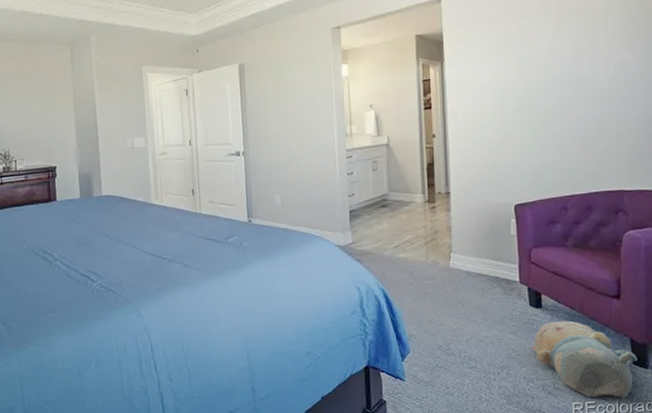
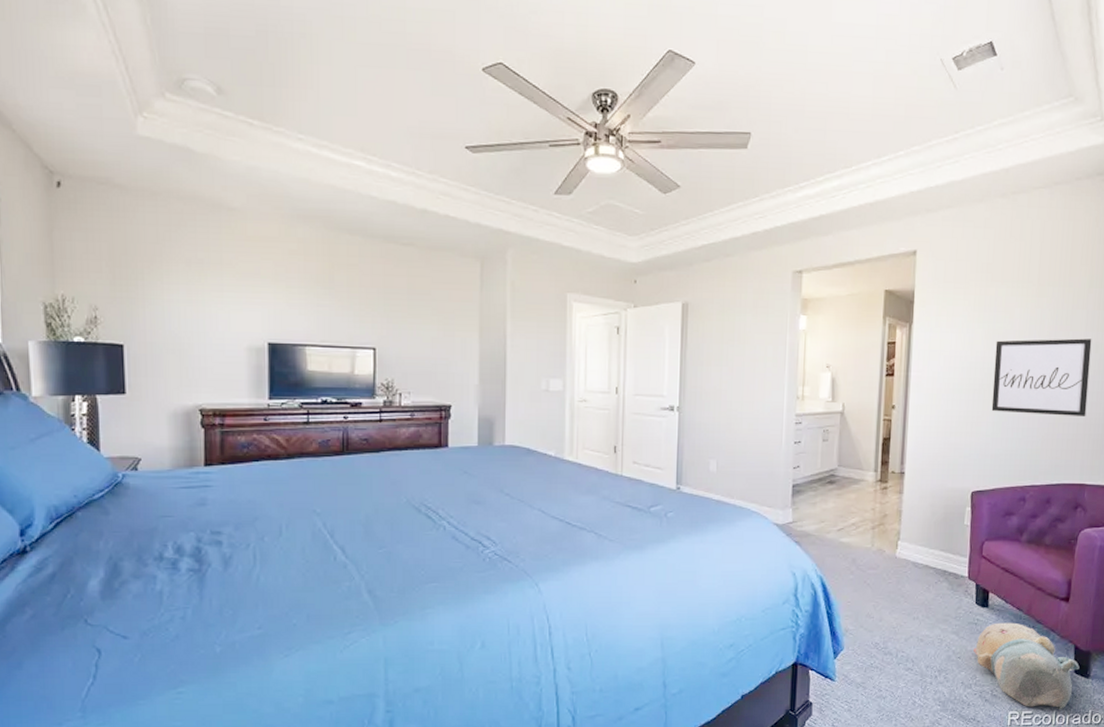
wall art: none [523,58,618,132] -> present [991,338,1092,416]

